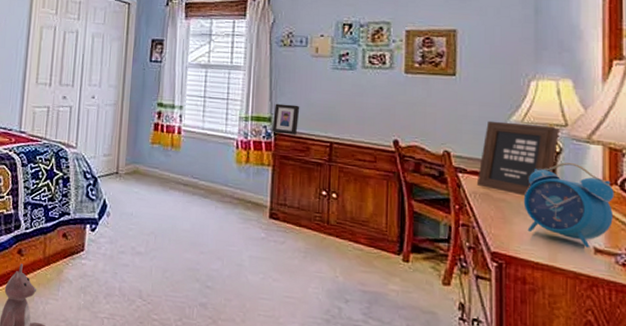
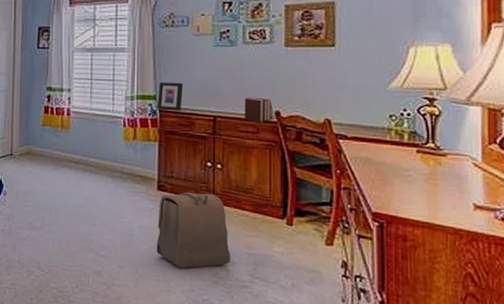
backpack: none [266,221,344,304] -> present [156,192,231,269]
books: none [362,124,392,152] -> present [244,97,274,123]
picture frame: present [476,120,559,197] -> none [357,88,438,159]
alarm clock: present [523,162,614,248] -> none [403,125,493,205]

